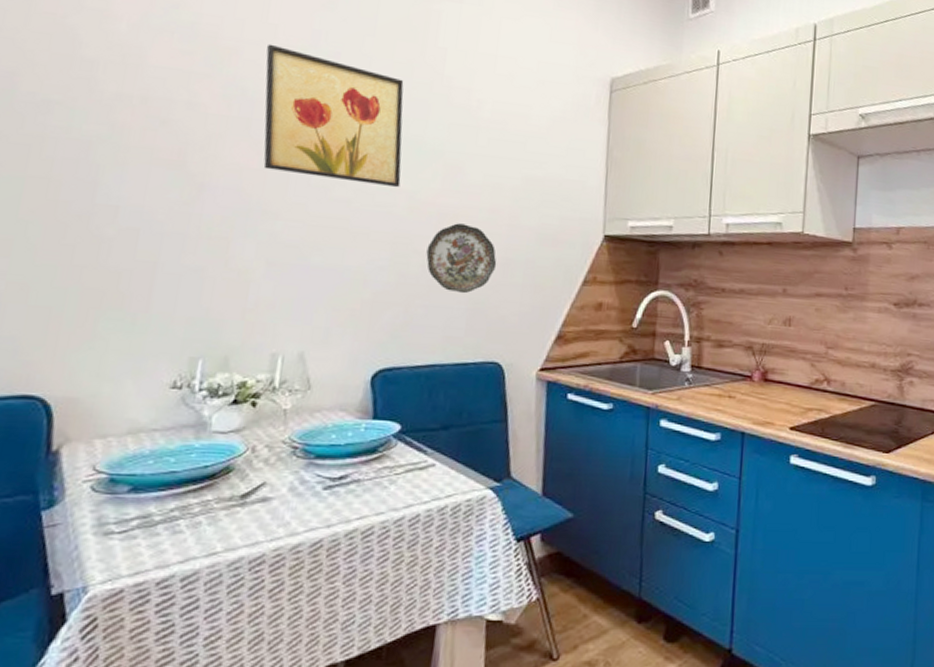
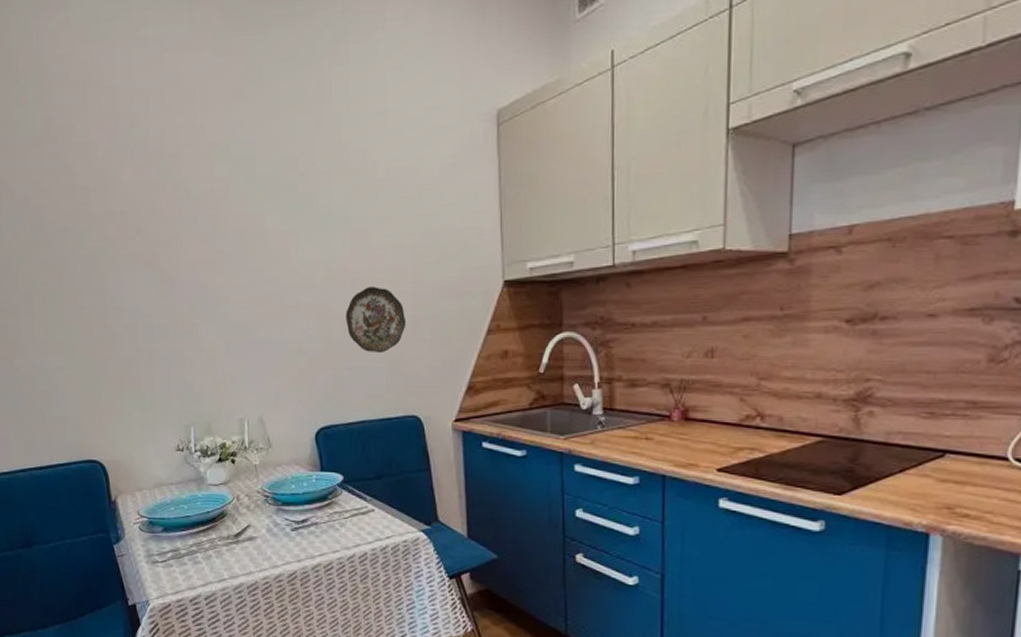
wall art: present [263,43,404,188] -> none [198,144,317,261]

